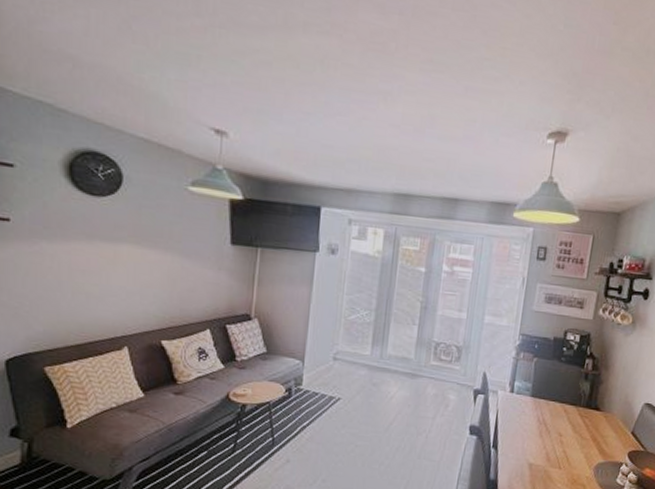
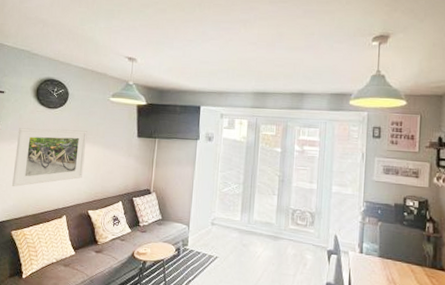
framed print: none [39,221,155,307] -> present [12,128,87,187]

